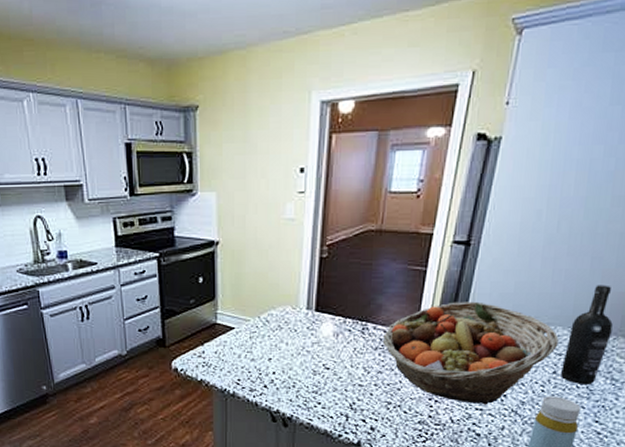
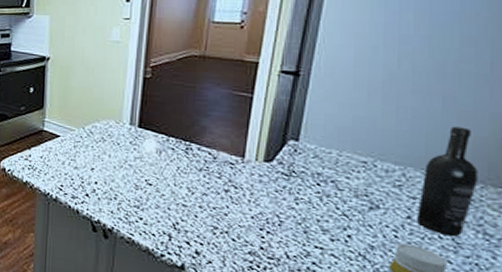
fruit basket: present [383,301,559,405] -> none [208,130,411,244]

